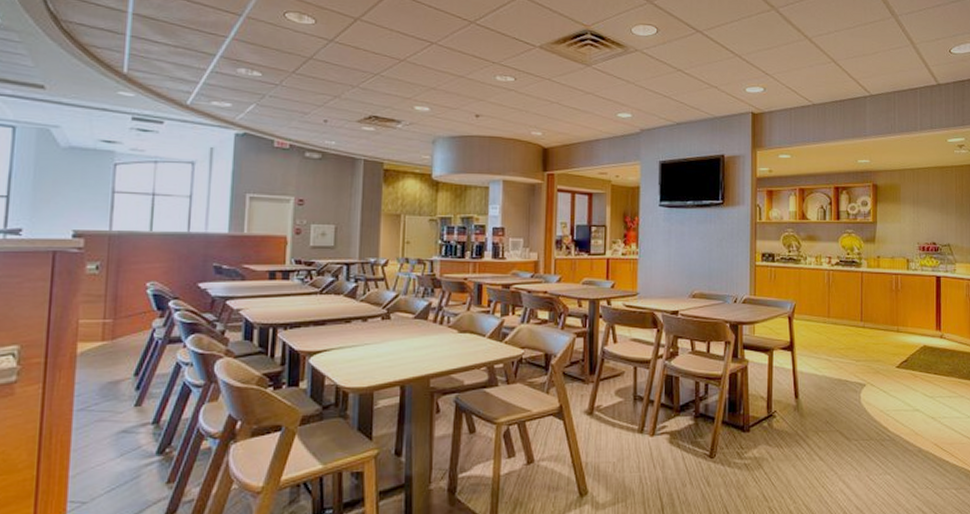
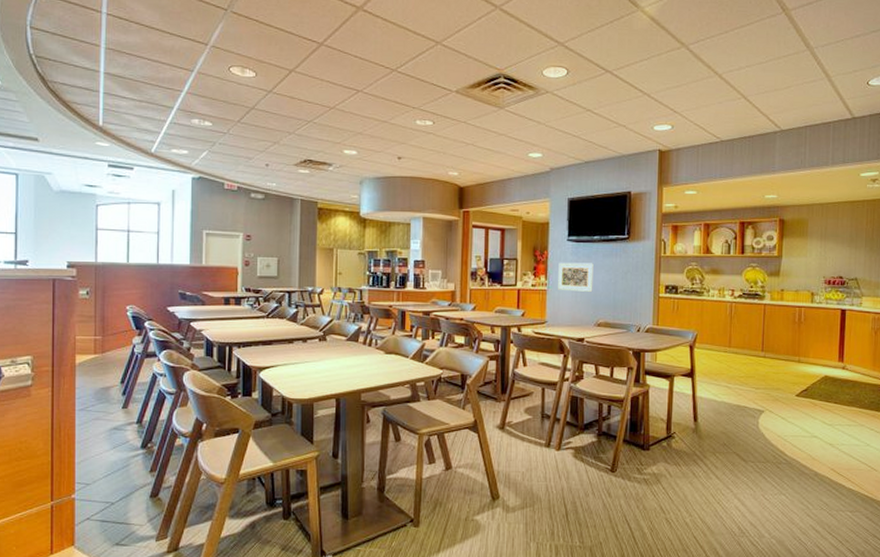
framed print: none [650,229,687,261] -> present [558,262,594,292]

